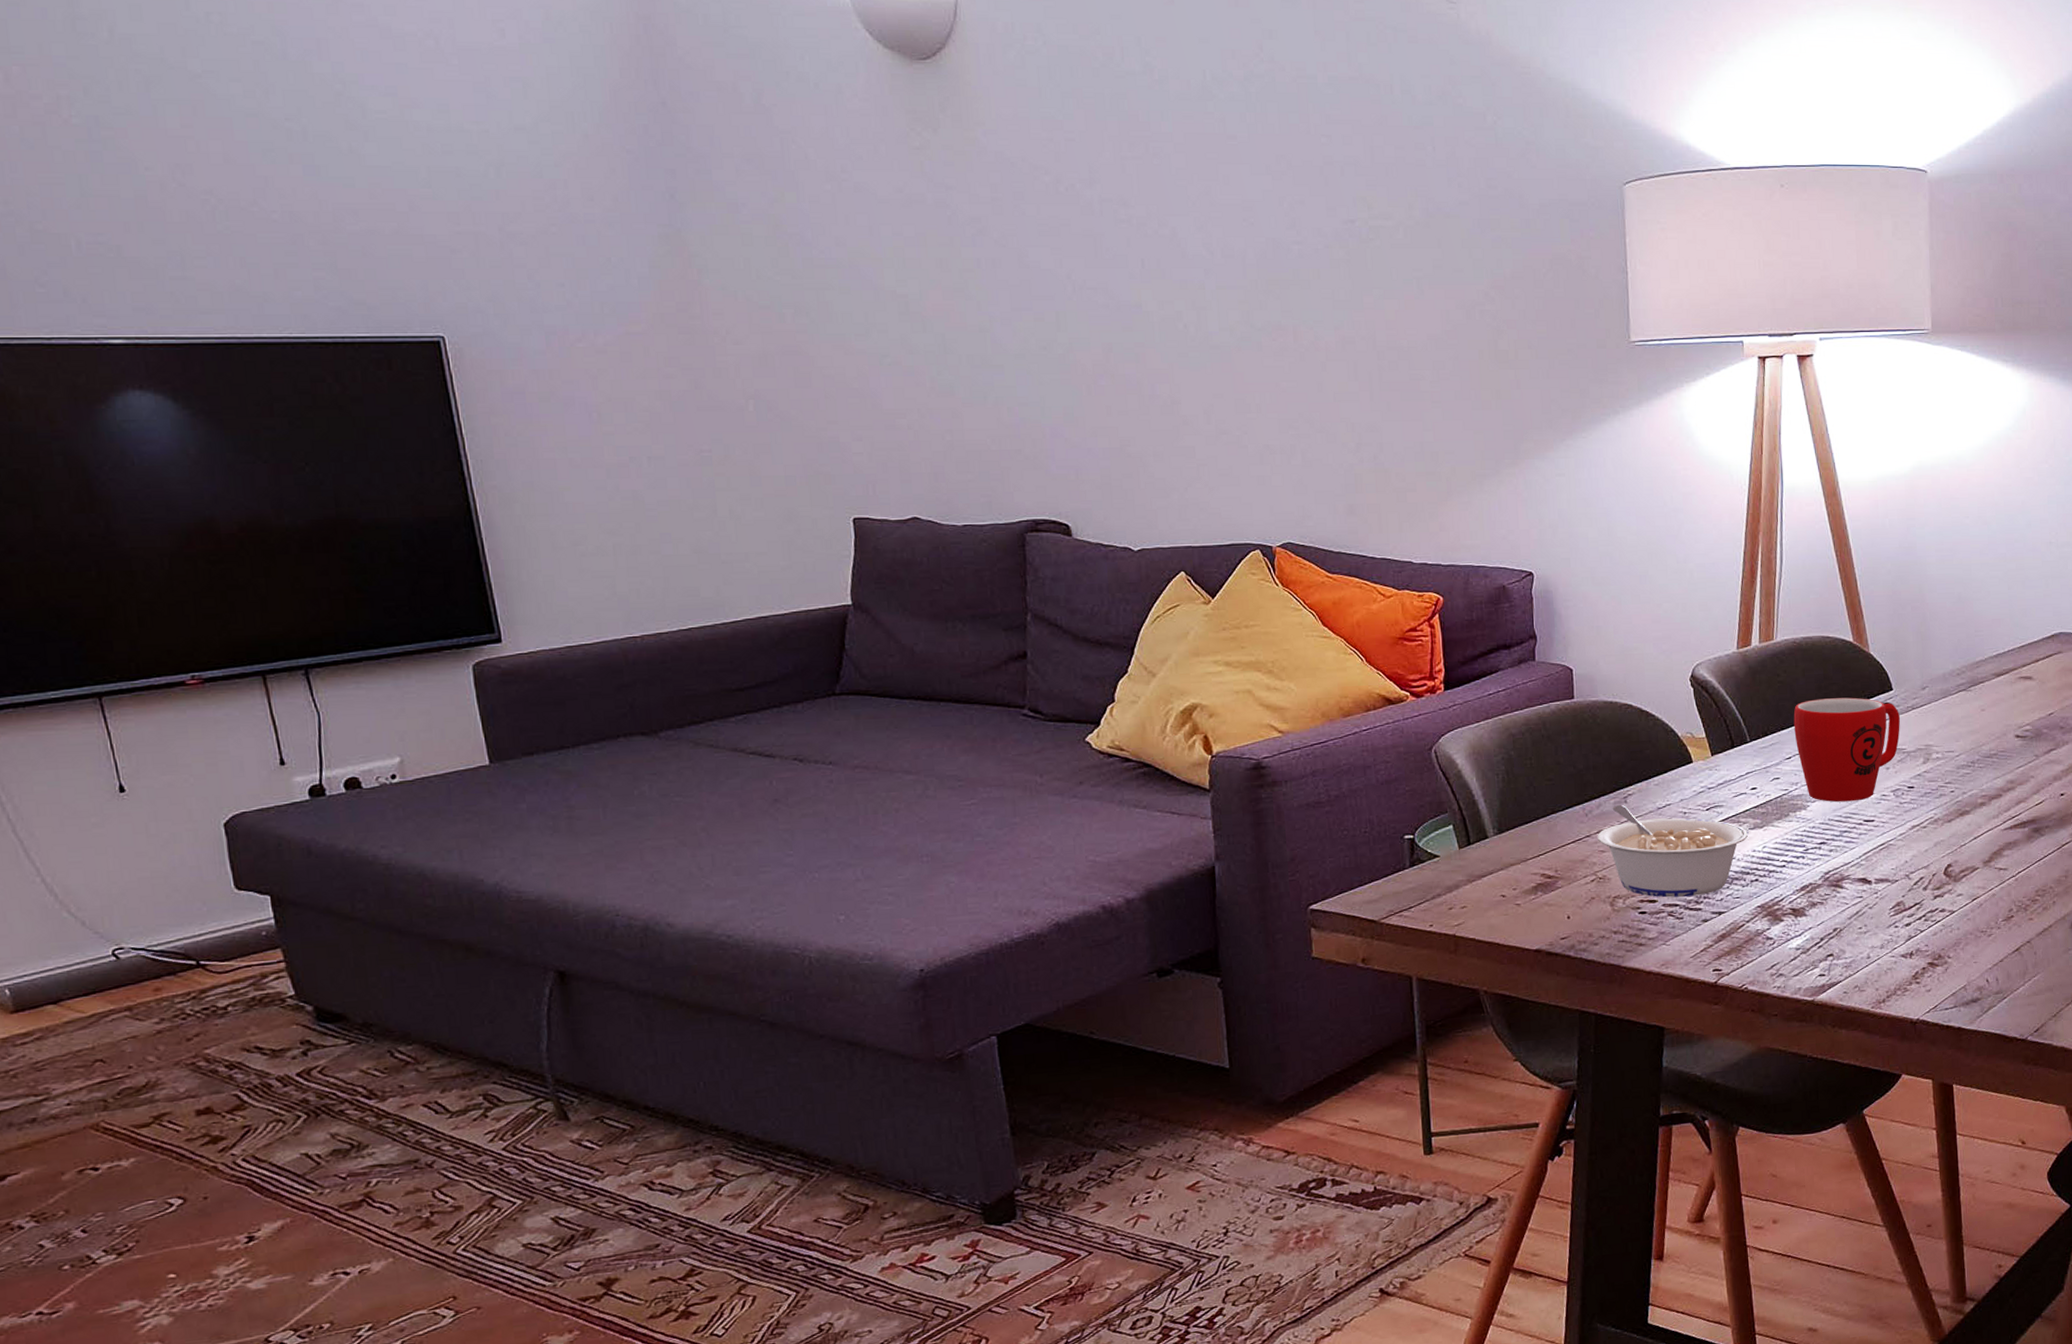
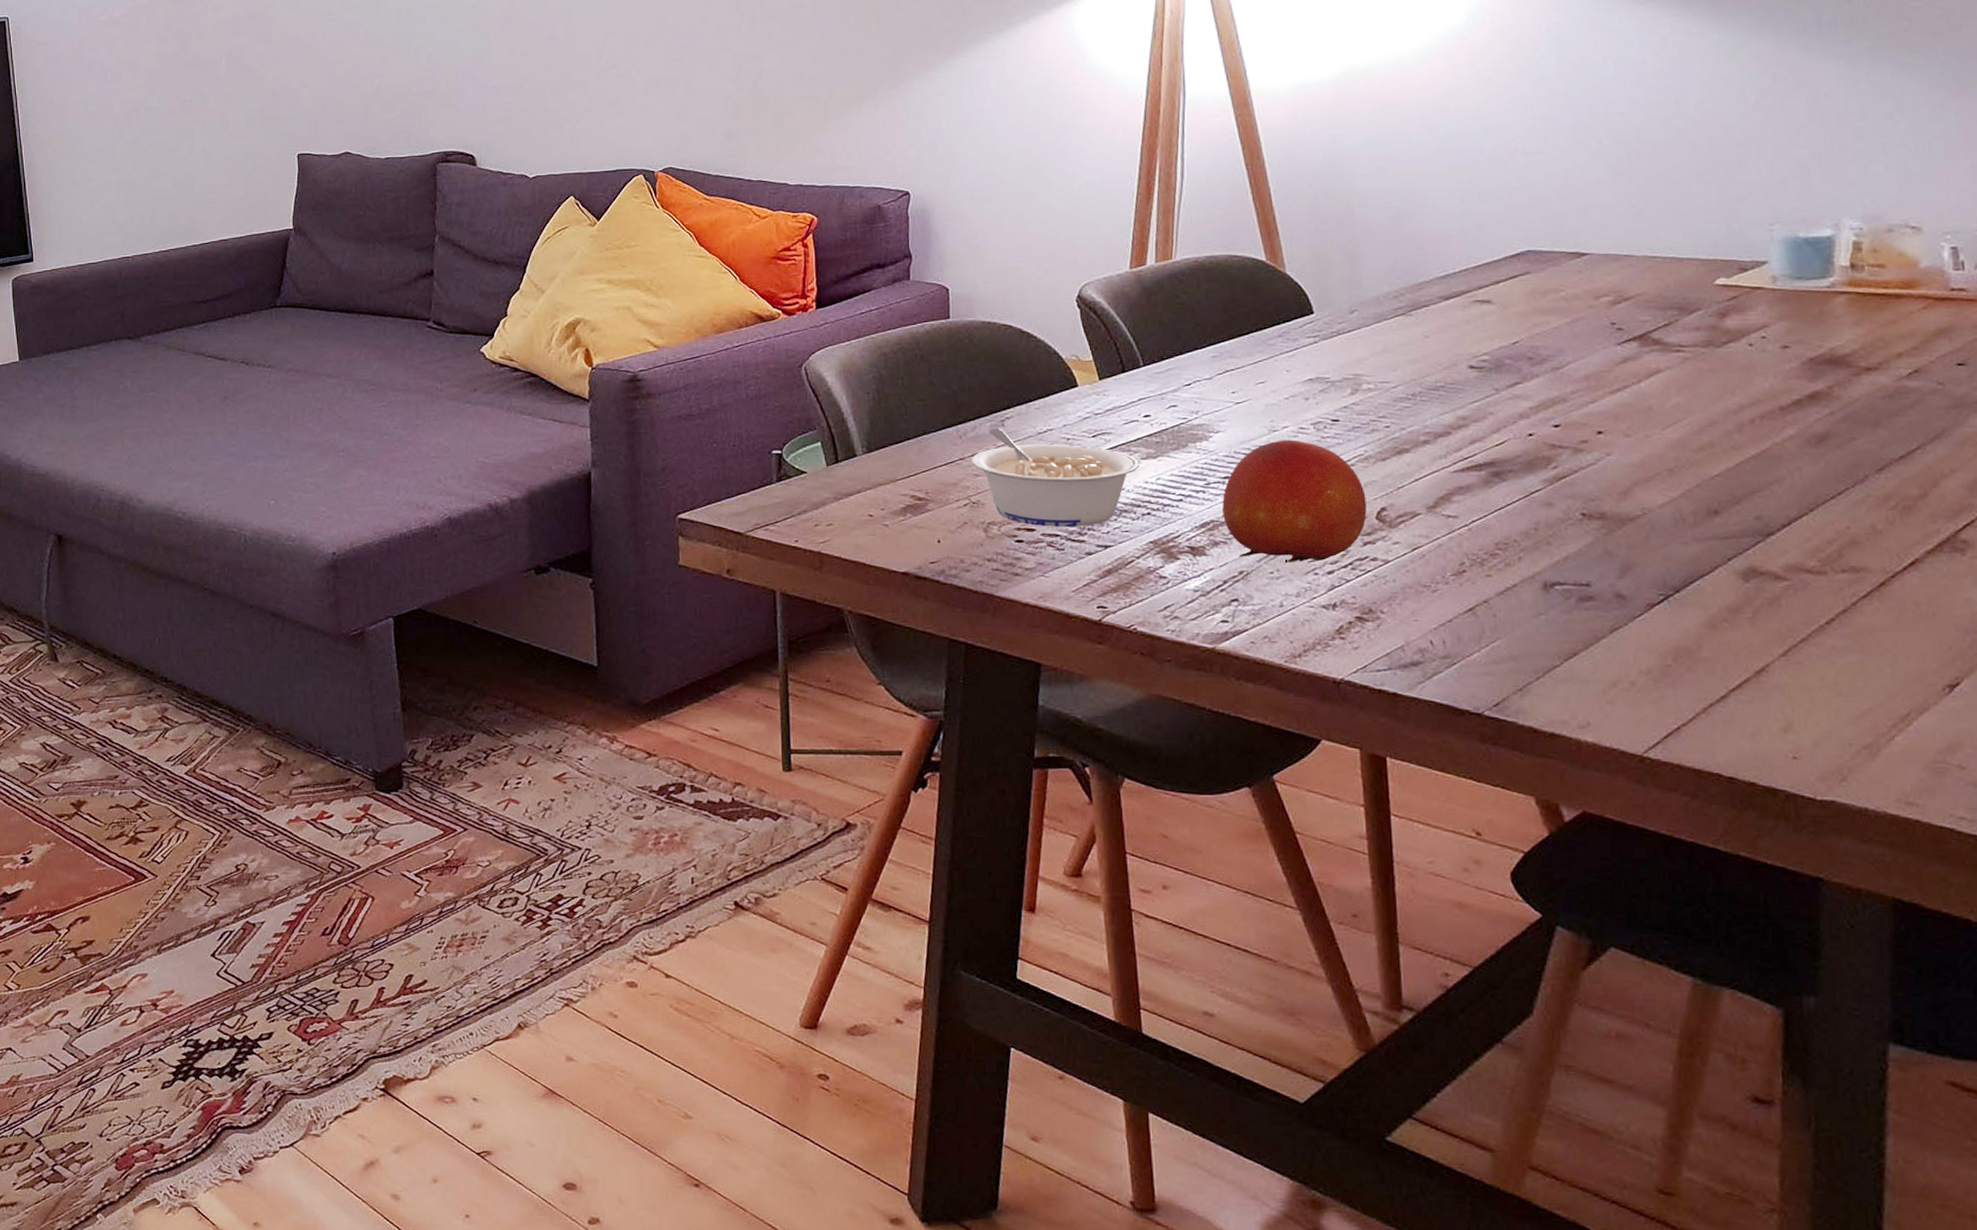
mug: present [1793,697,1901,803] -> none [1194,321,1323,434]
fruit: none [1819,806,1937,918] -> present [1222,439,1367,562]

